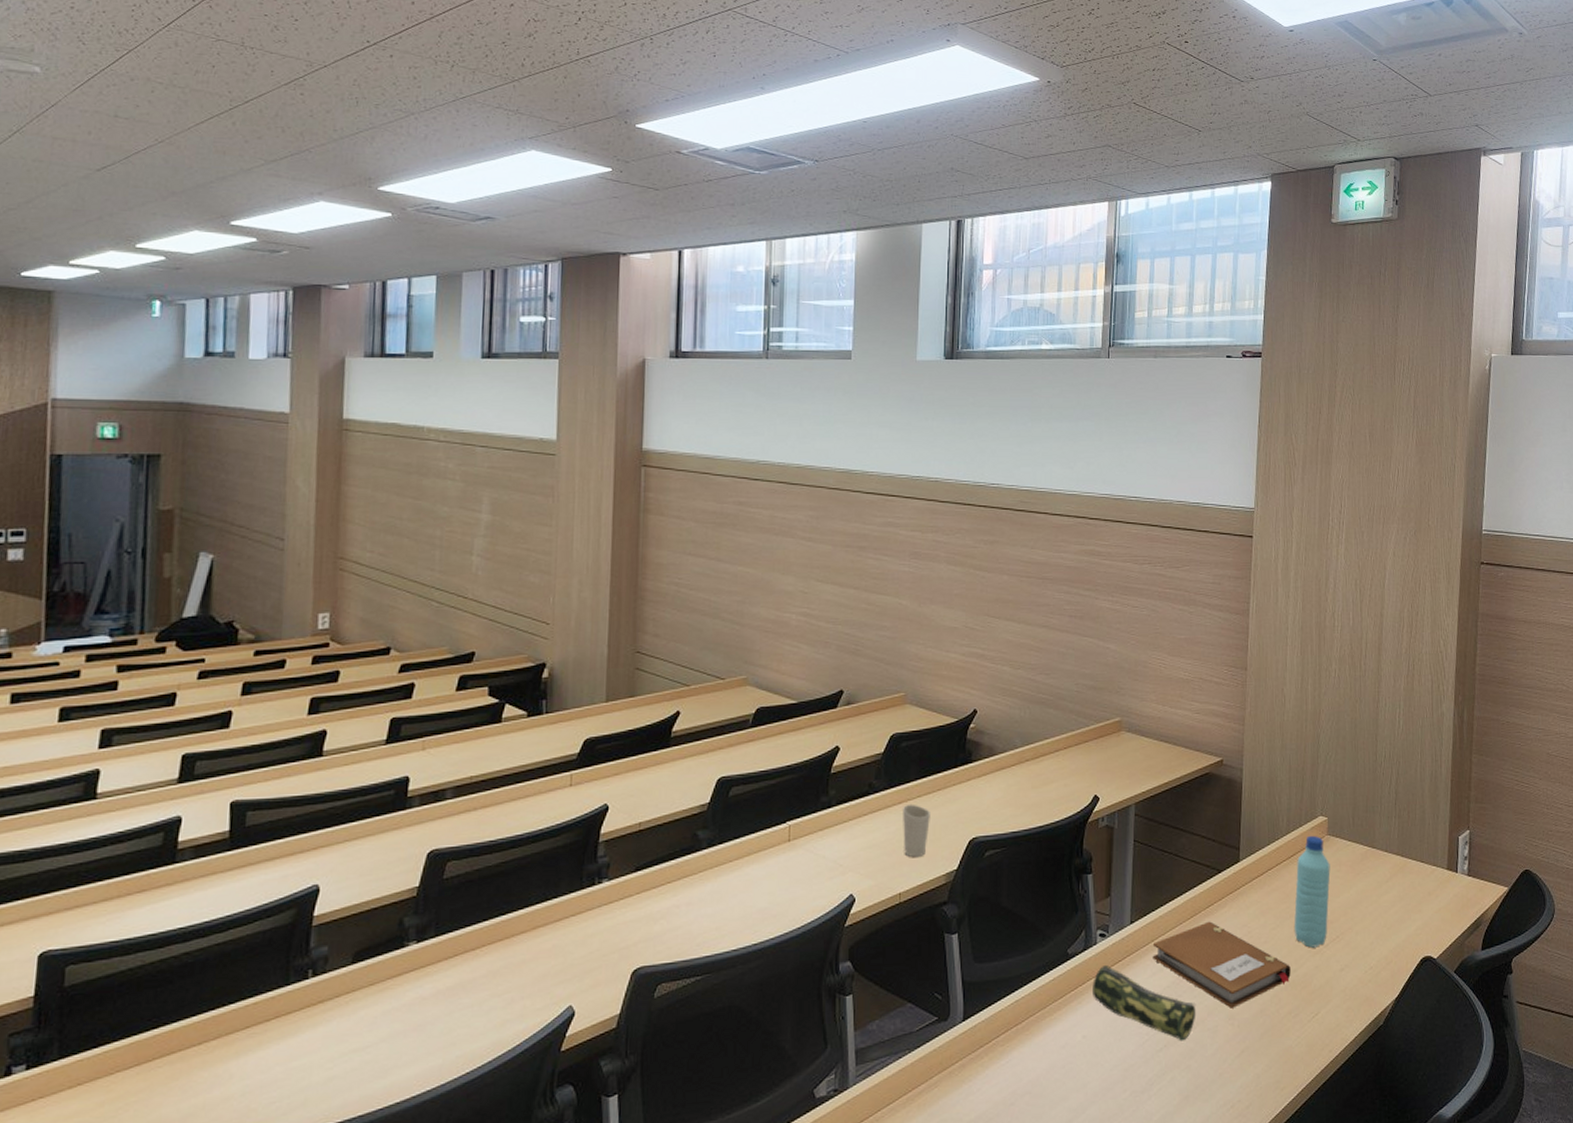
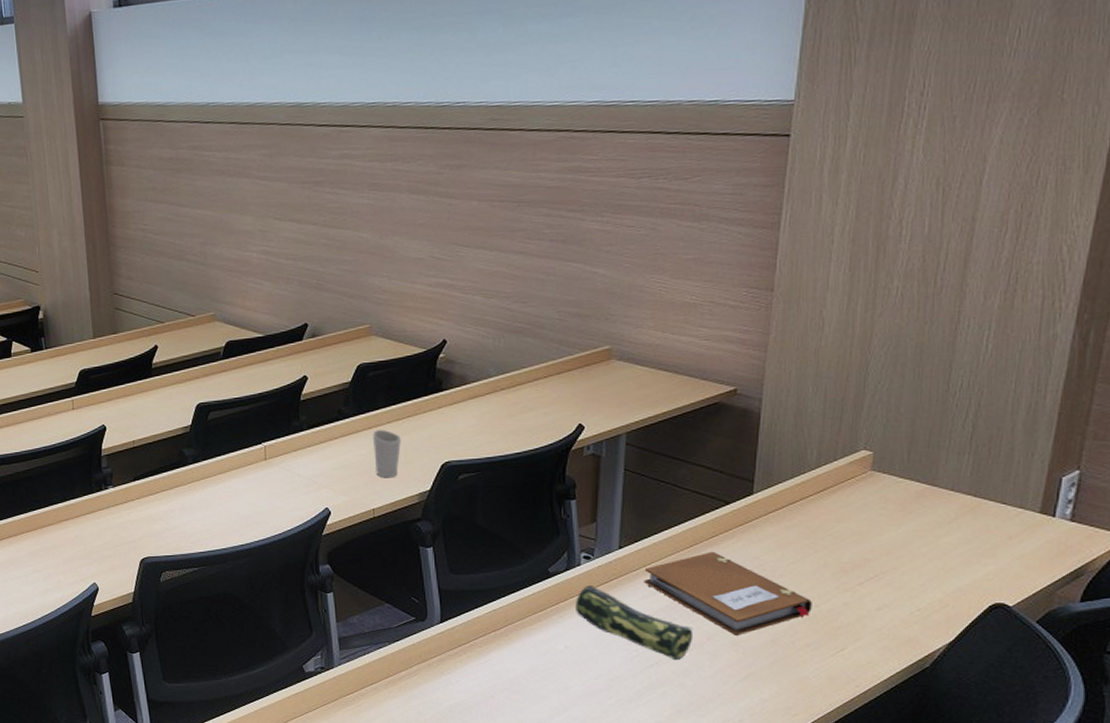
water bottle: present [1293,835,1331,948] -> none [818,470,873,585]

